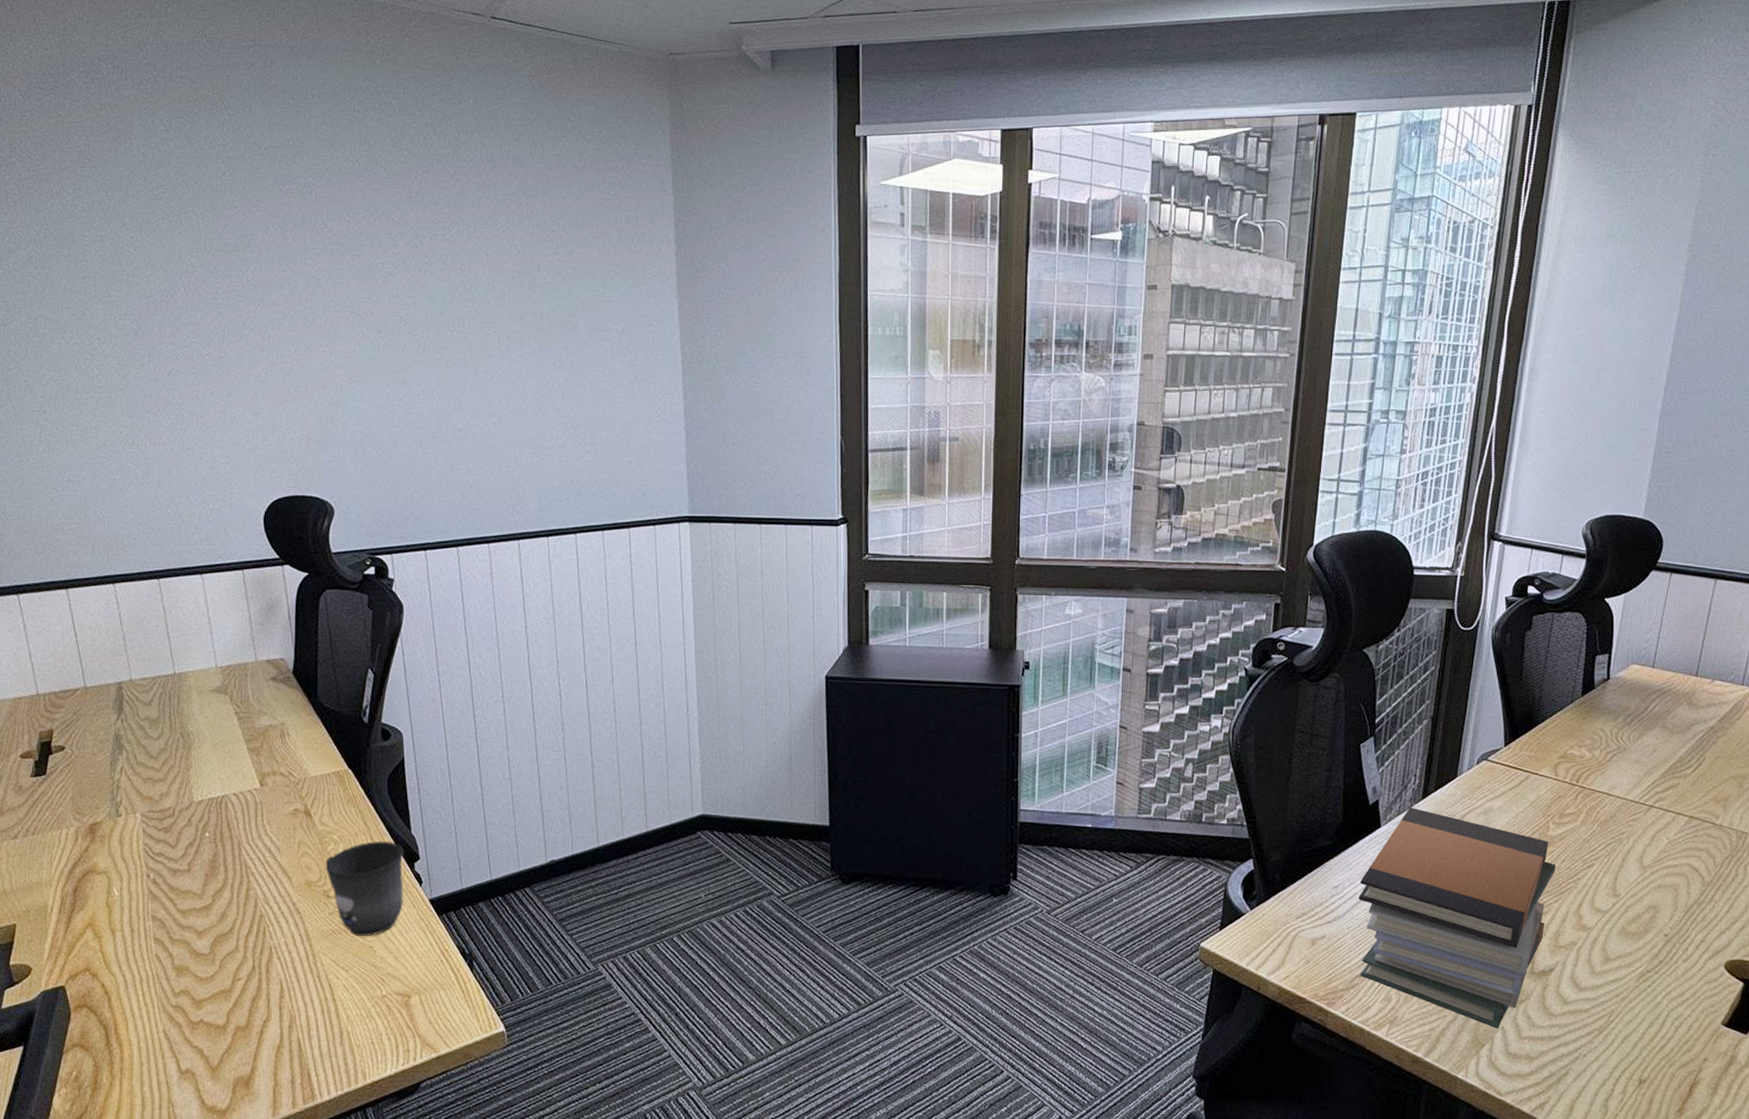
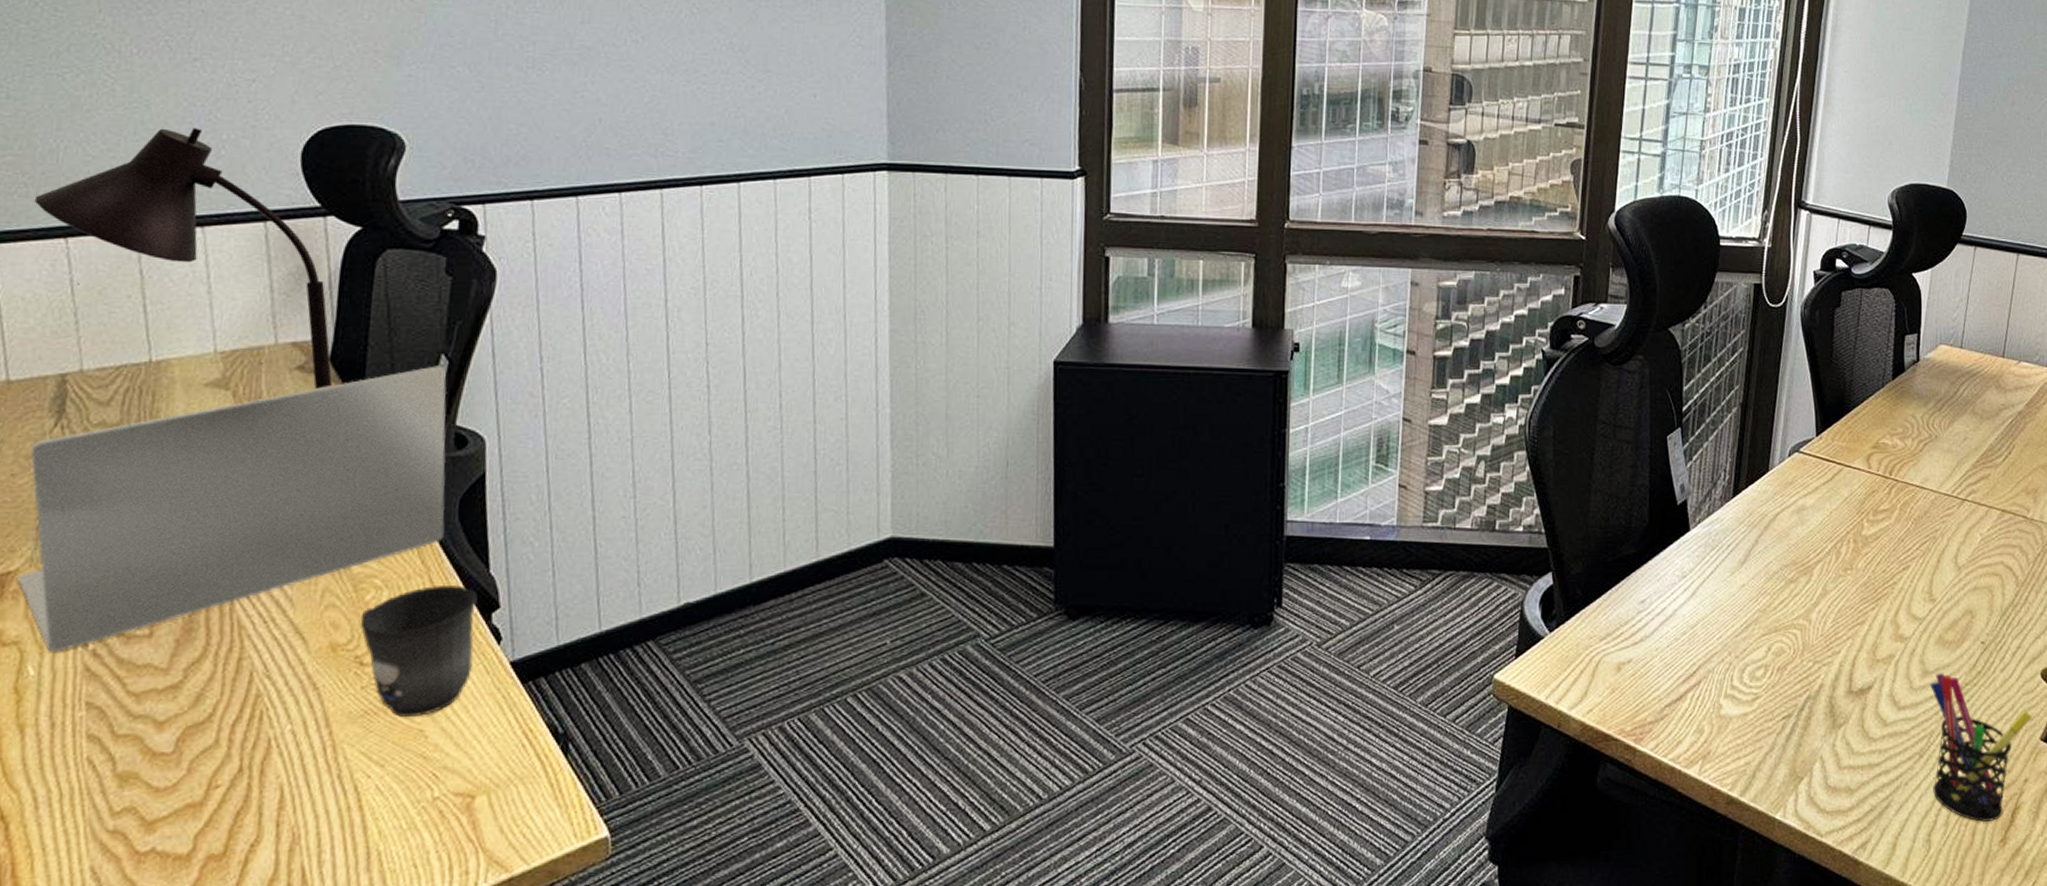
desk lamp: none [91,500,296,695] -> present [34,128,333,390]
laptop: none [102,677,378,880] -> present [17,365,447,652]
book stack: present [1358,807,1557,1029] -> none [1667,506,1872,759]
pen holder: none [1611,959,1714,1094] -> present [1930,672,2032,823]

